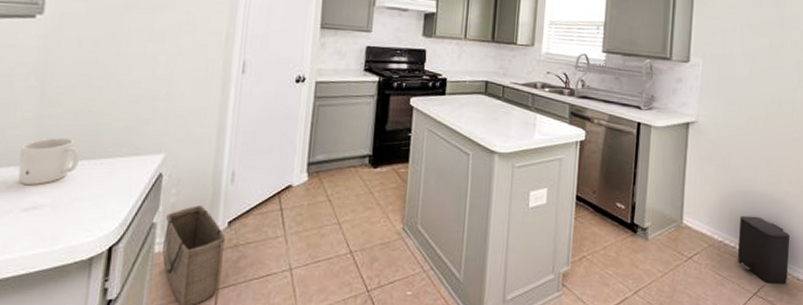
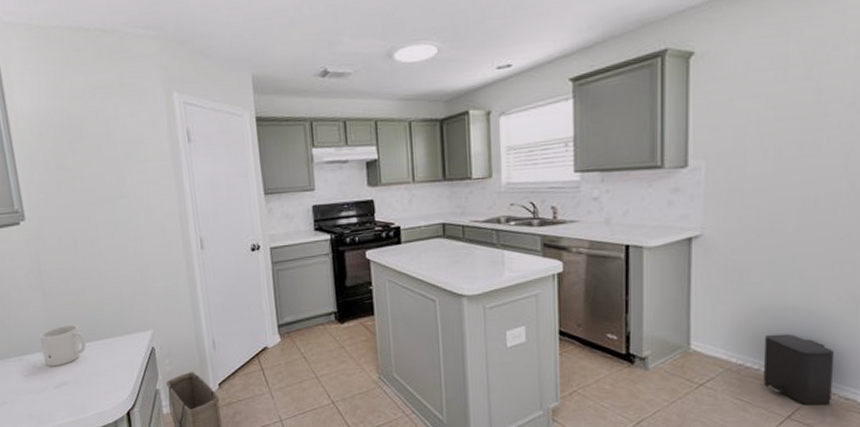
dish rack: present [573,53,656,110] -> none [540,172,647,231]

